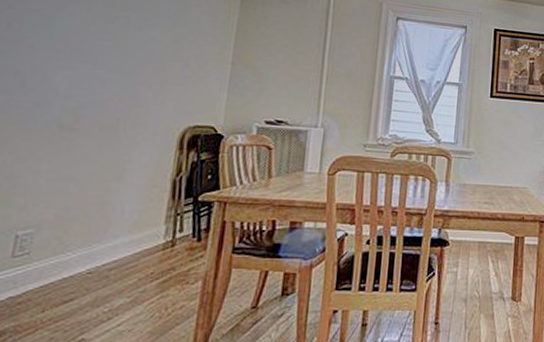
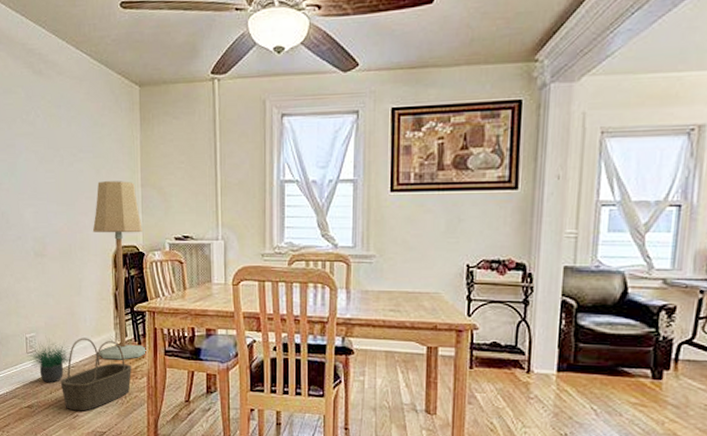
potted plant: none [12,233,90,296] -> present [27,336,70,382]
basket: none [63,234,182,333] -> present [60,338,132,411]
floor lamp: none [135,52,226,261] -> present [92,181,148,360]

